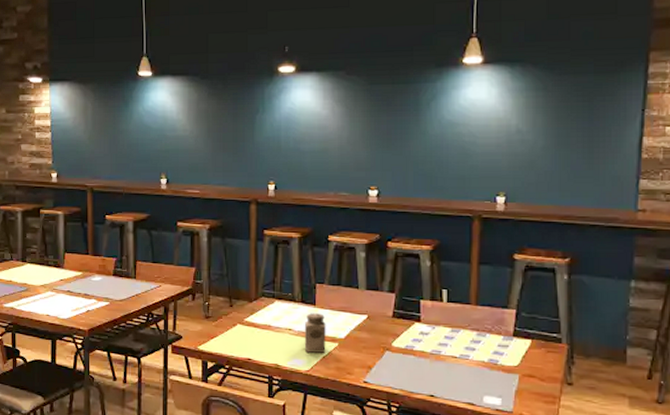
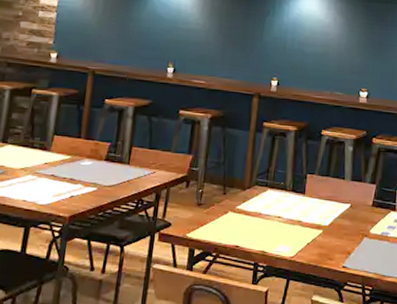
salt shaker: present [304,313,326,353] -> none [291,201,313,240]

